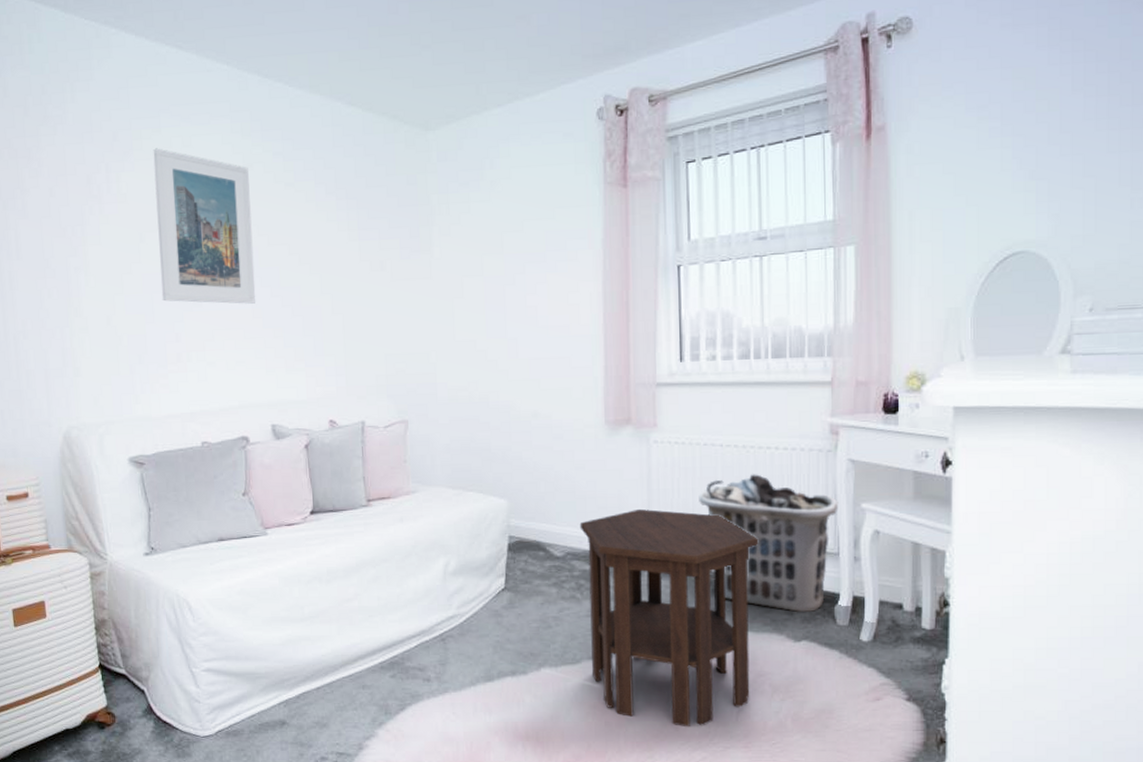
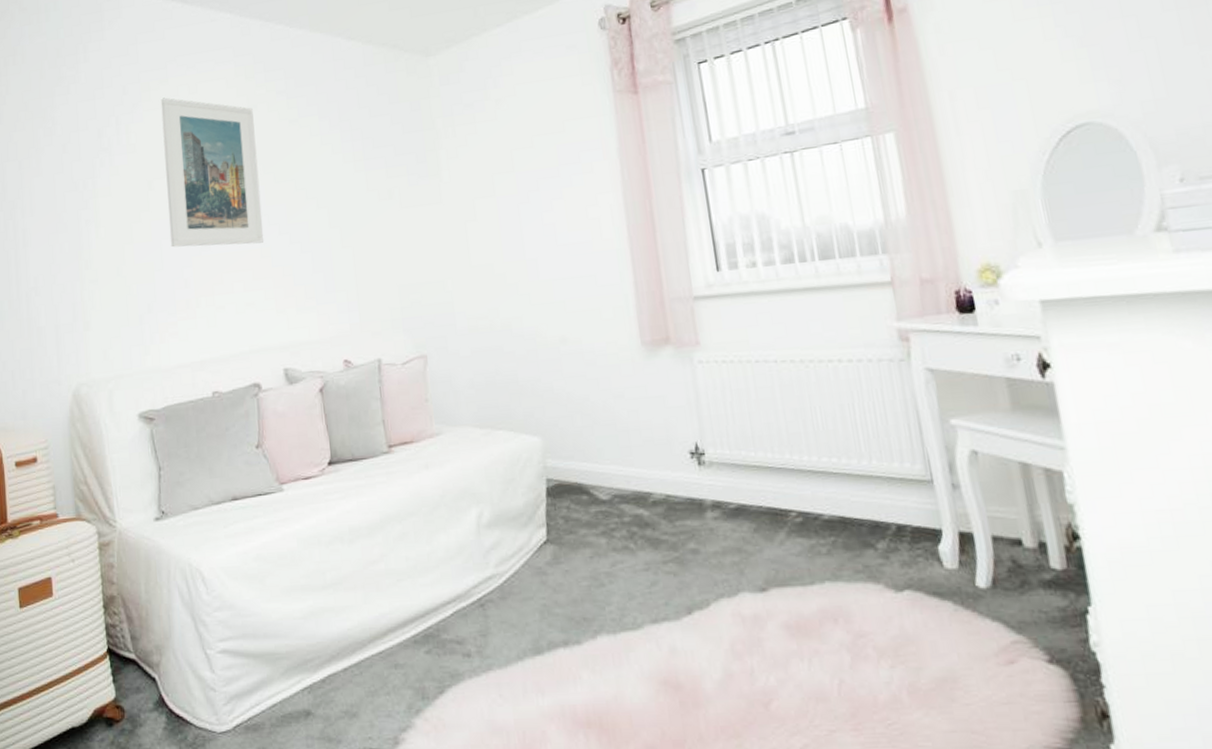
side table: present [579,508,759,728] -> none [625,439,851,706]
clothes hamper: present [699,474,839,612] -> none [757,392,925,555]

